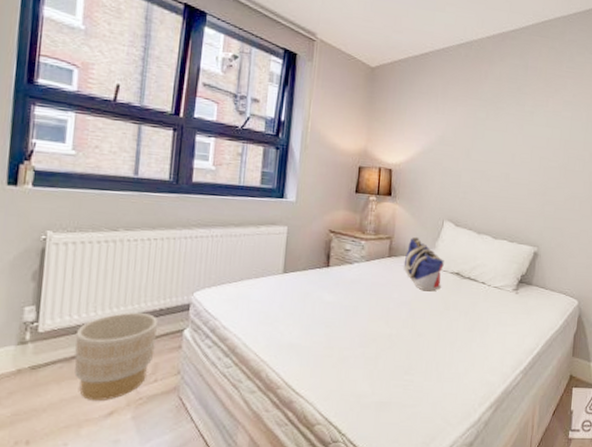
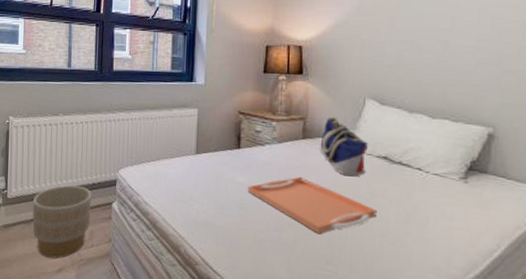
serving tray: none [334,293,449,347] -> present [247,176,377,235]

